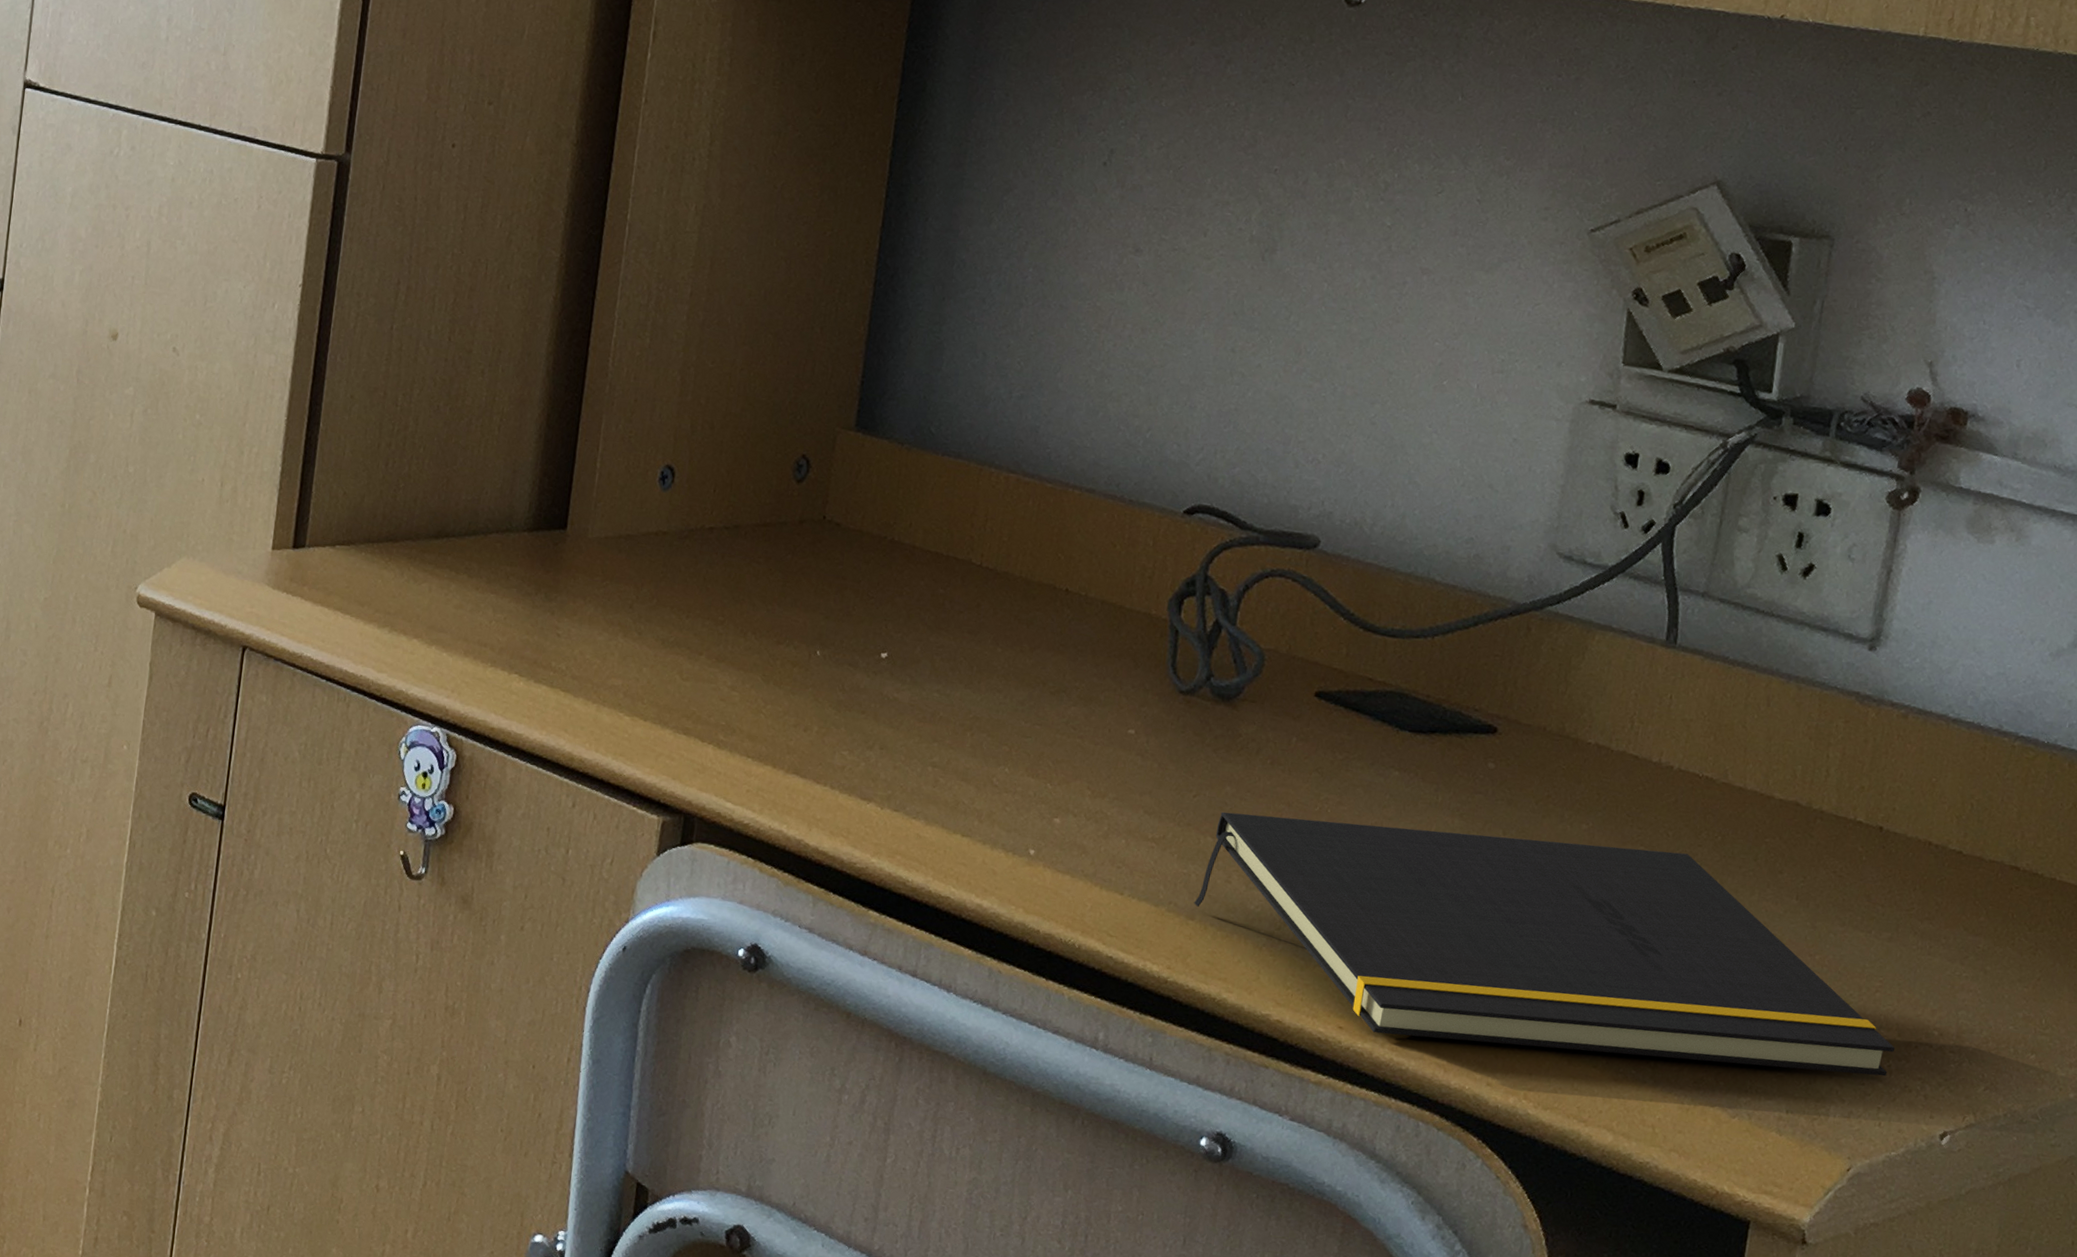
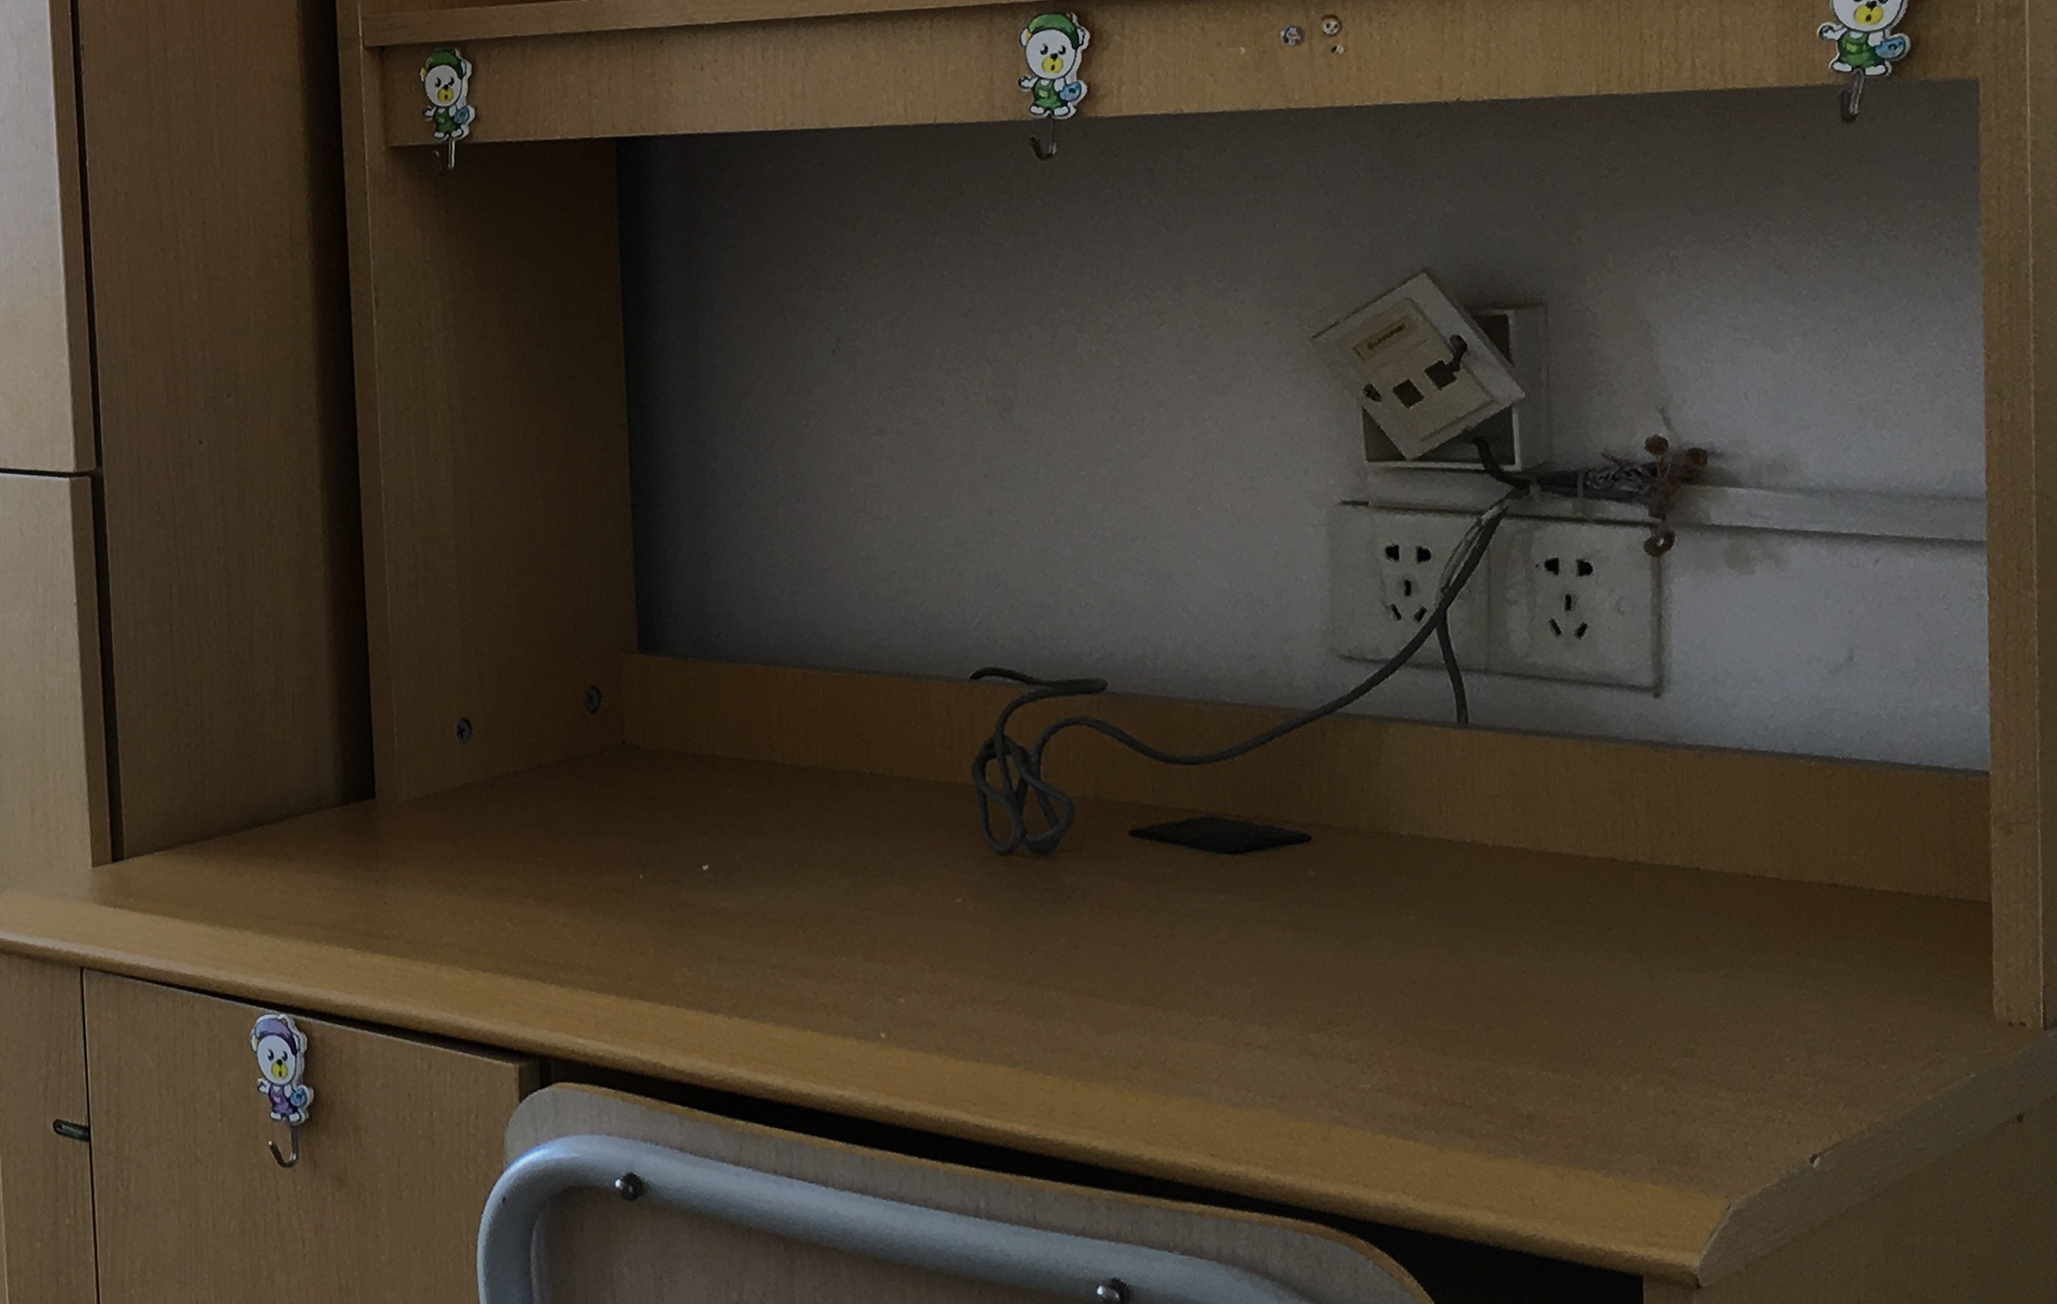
notepad: present [1194,811,1896,1077] -> none [1049,927,1752,1155]

